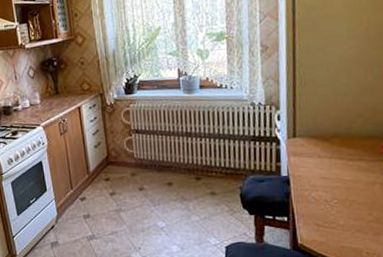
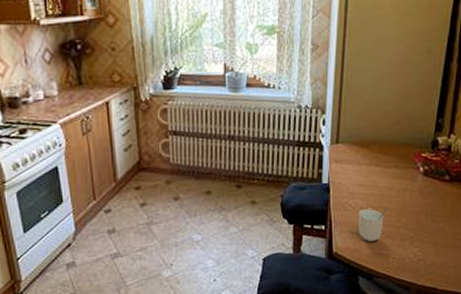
cup: none [323,201,356,236] -> present [359,208,388,242]

